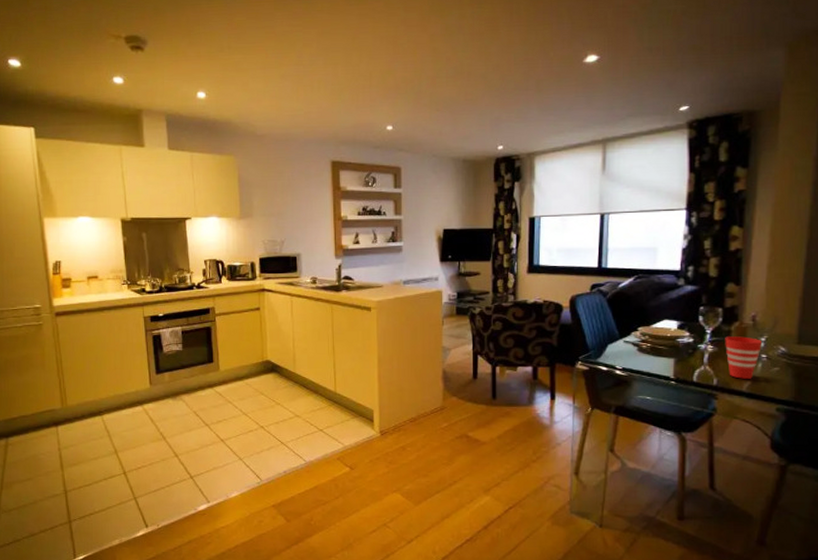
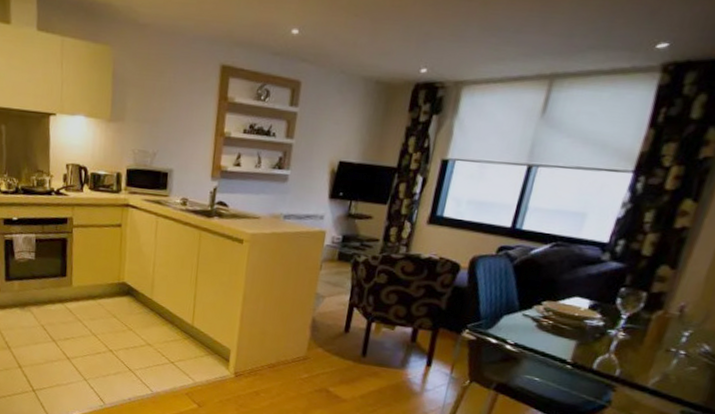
cup: present [725,336,762,379] -> none [636,325,684,375]

